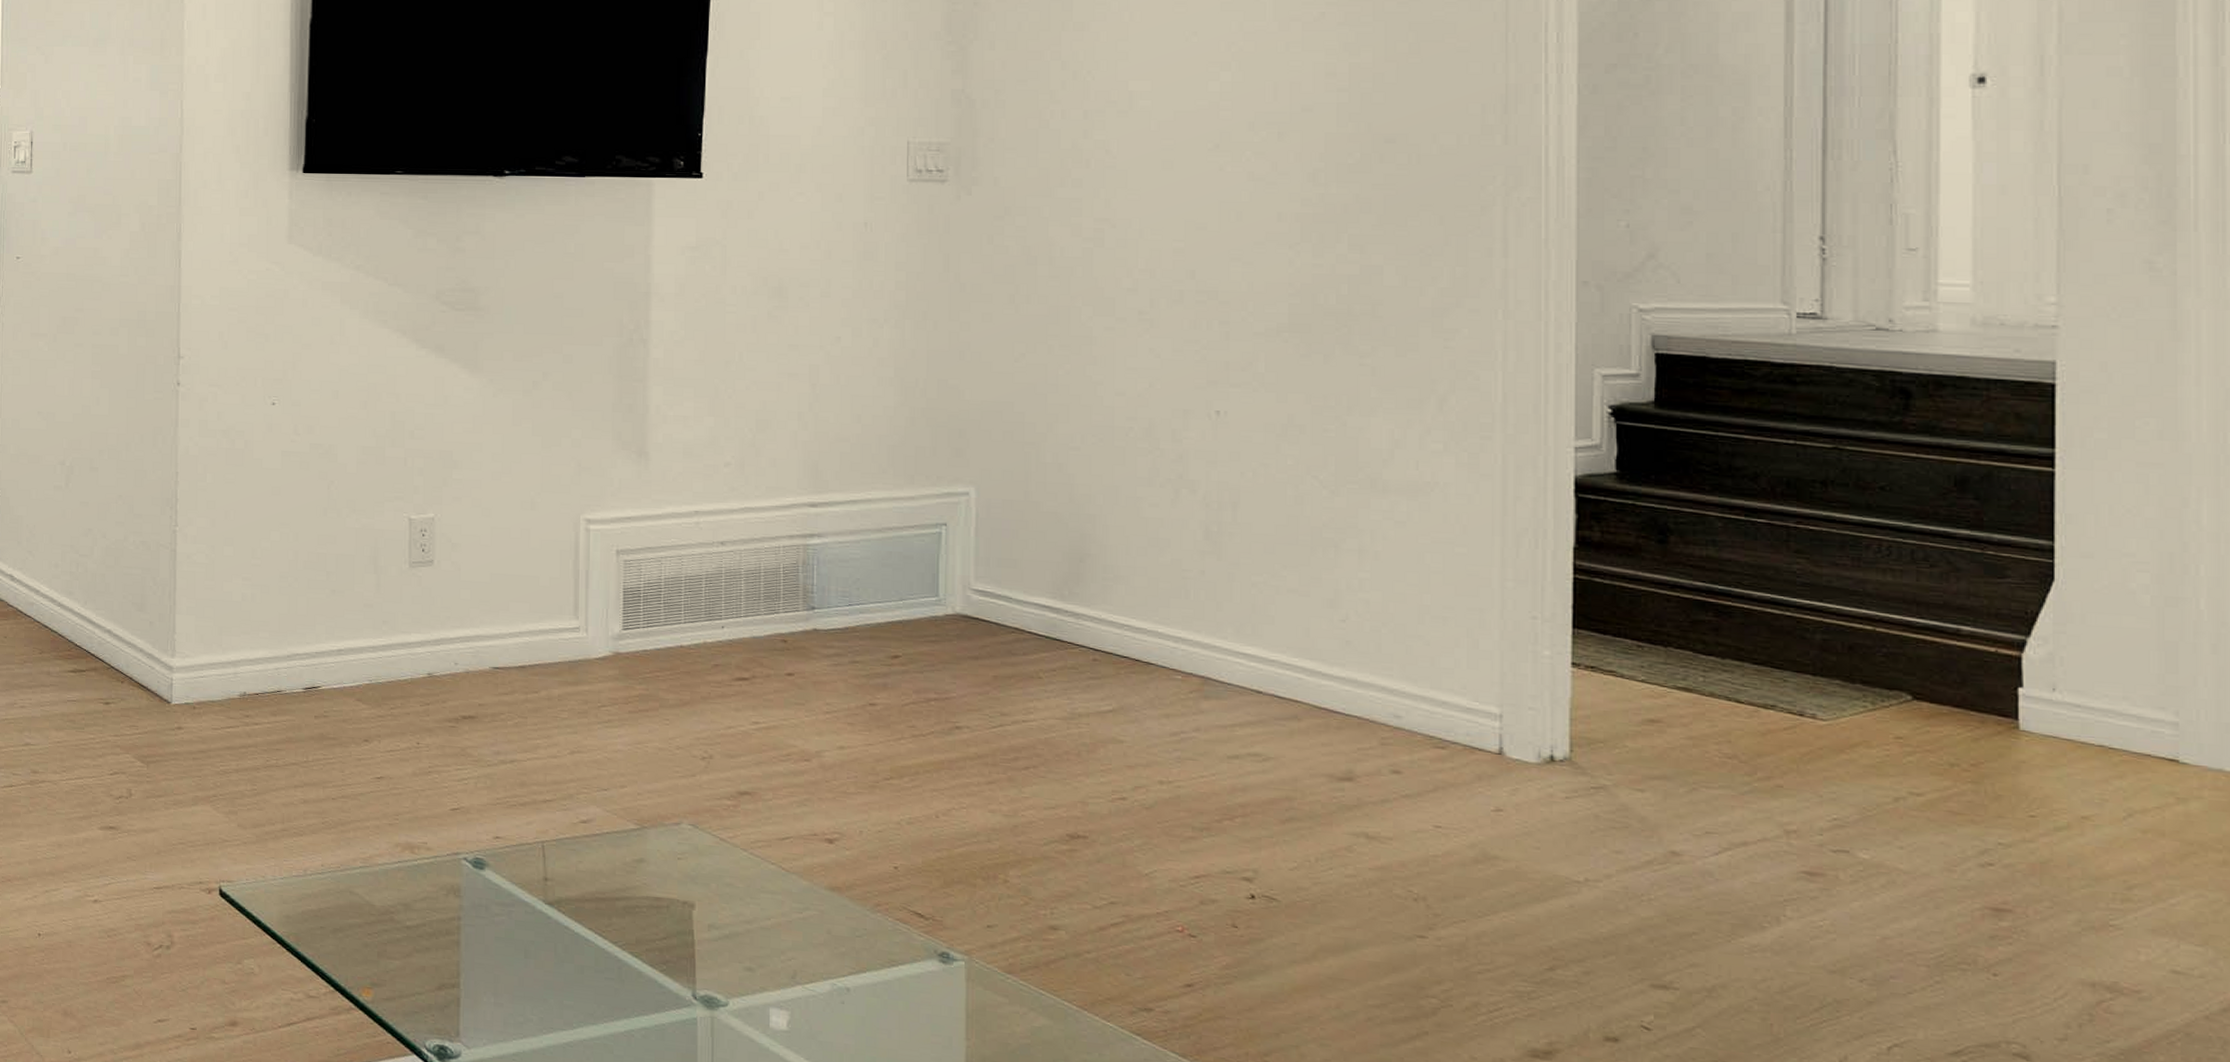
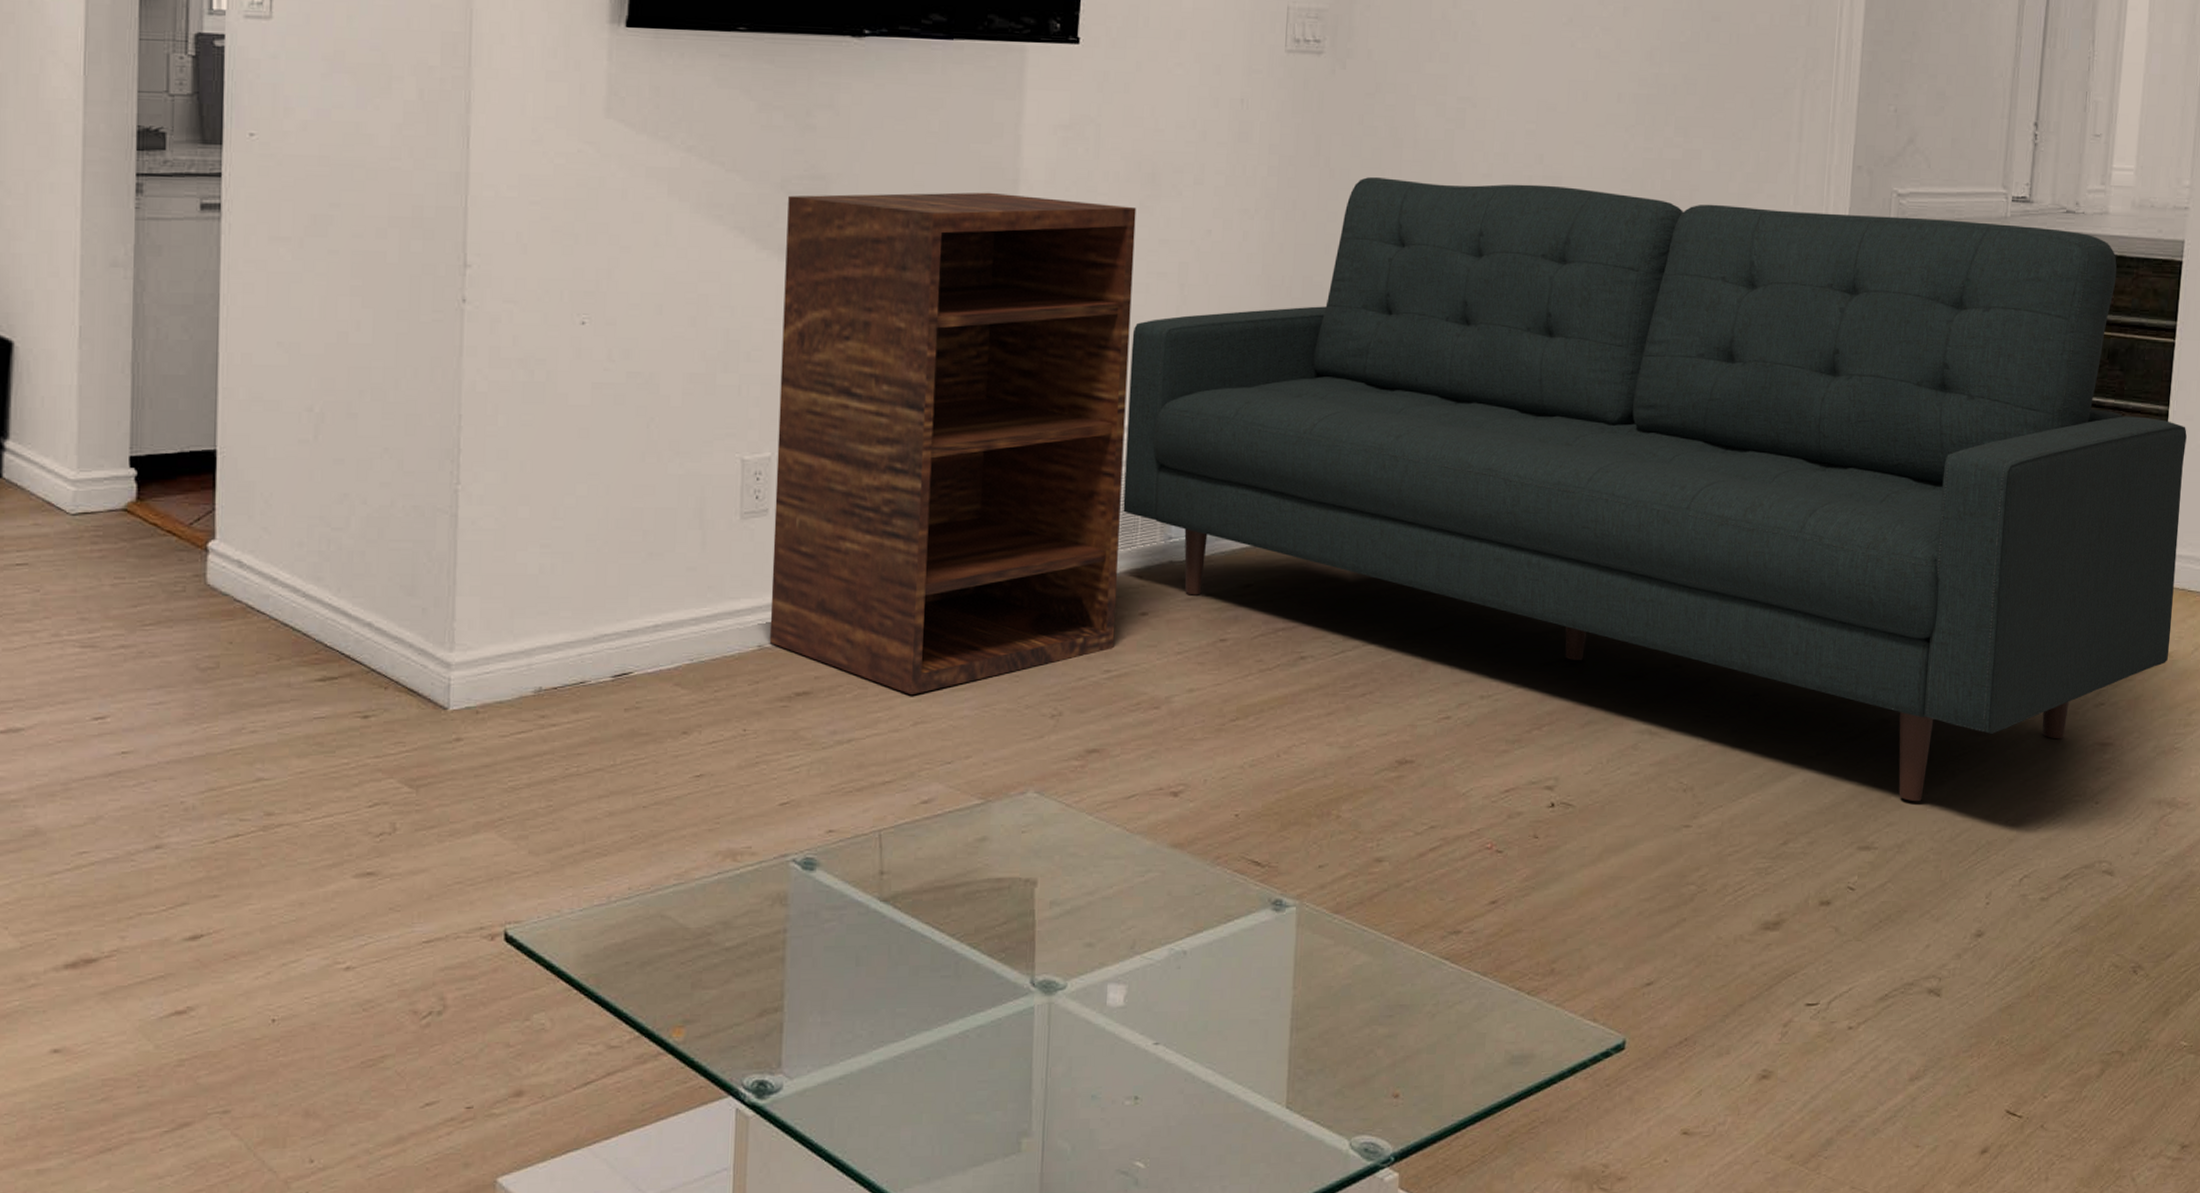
shelving unit: none [437,303,765,727] -> present [769,192,1136,694]
sofa: none [764,291,2088,945] -> present [1123,177,2187,802]

